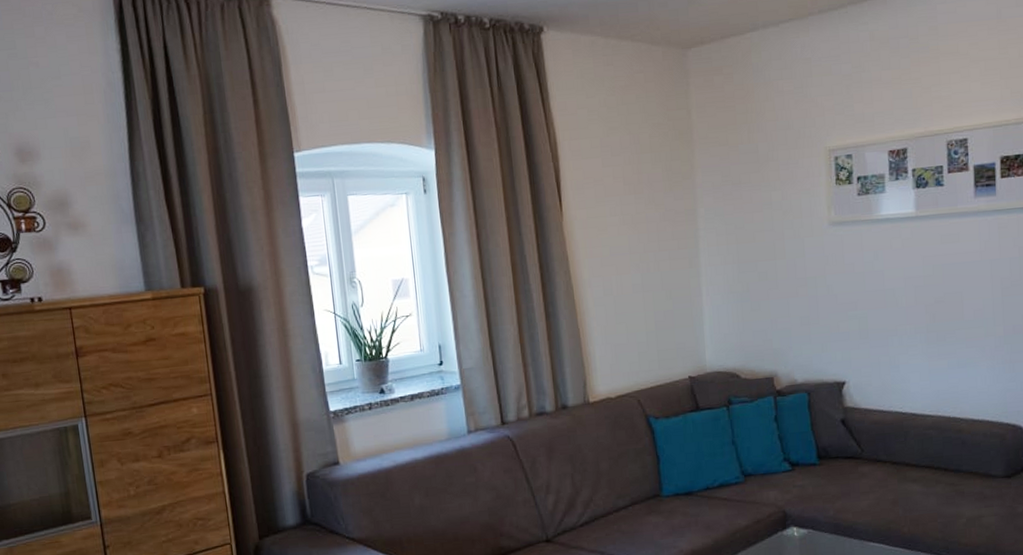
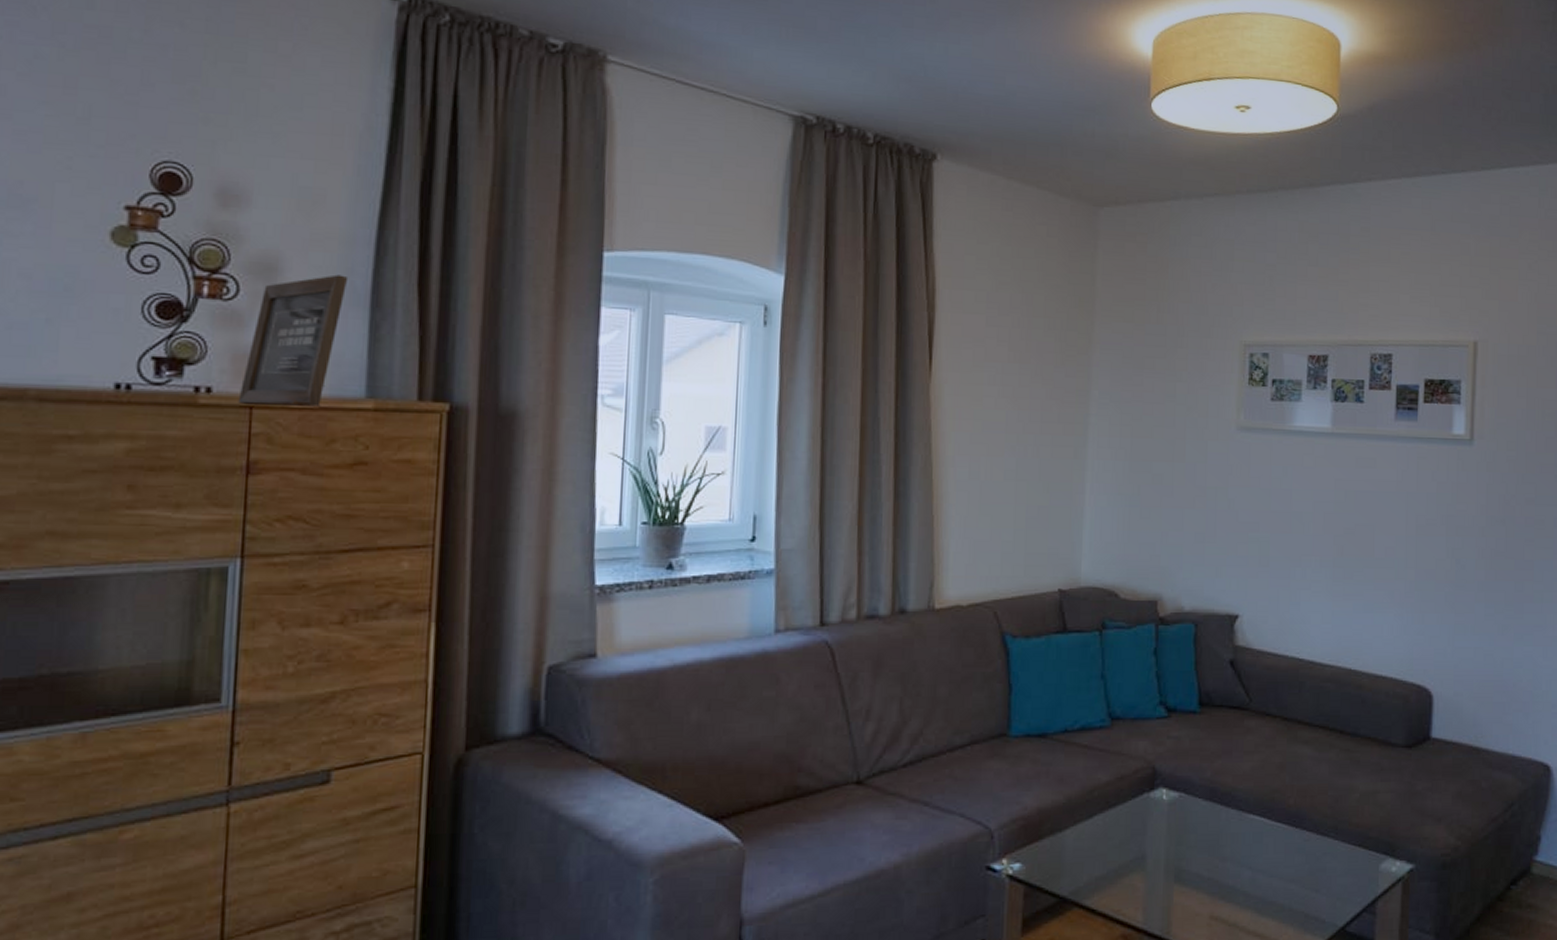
picture frame: none [60,200,117,308] -> present [238,274,349,407]

